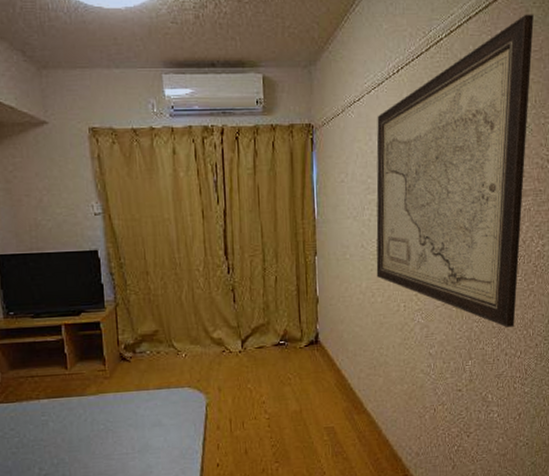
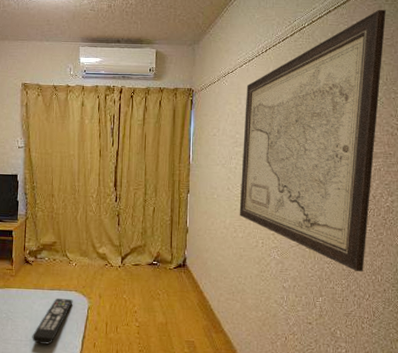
remote control: none [140,397,187,455] -> present [32,298,73,345]

